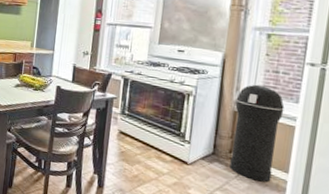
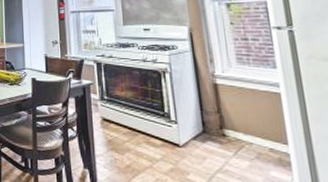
trash can: present [229,84,285,183] -> none [212,54,272,158]

